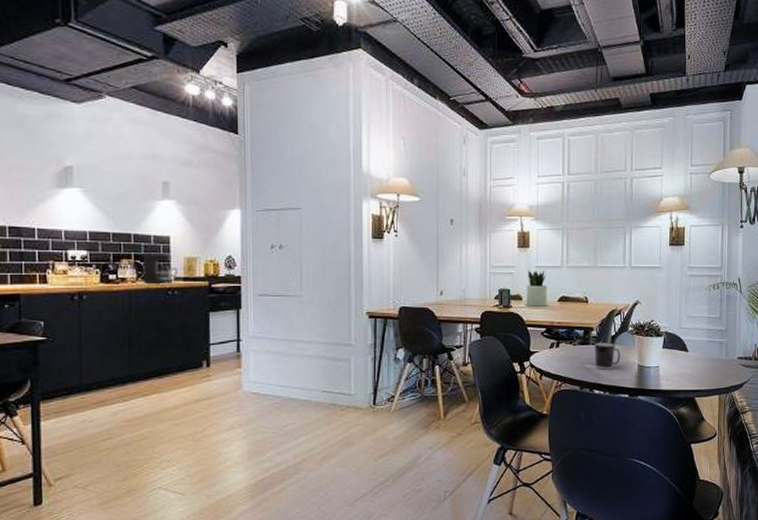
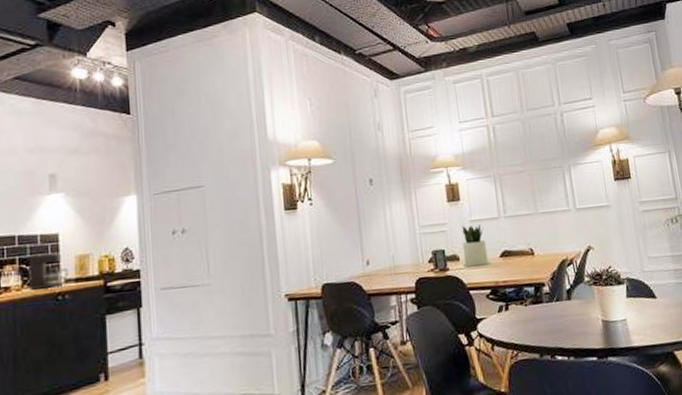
mug: present [594,342,621,370] -> none [549,298,581,331]

